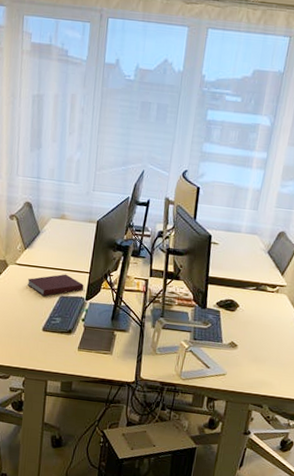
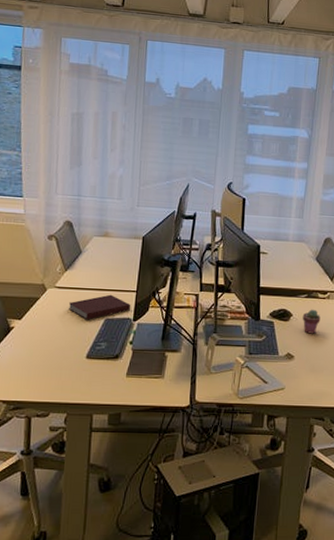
potted succulent: none [248,301,268,326] -> present [302,309,321,334]

